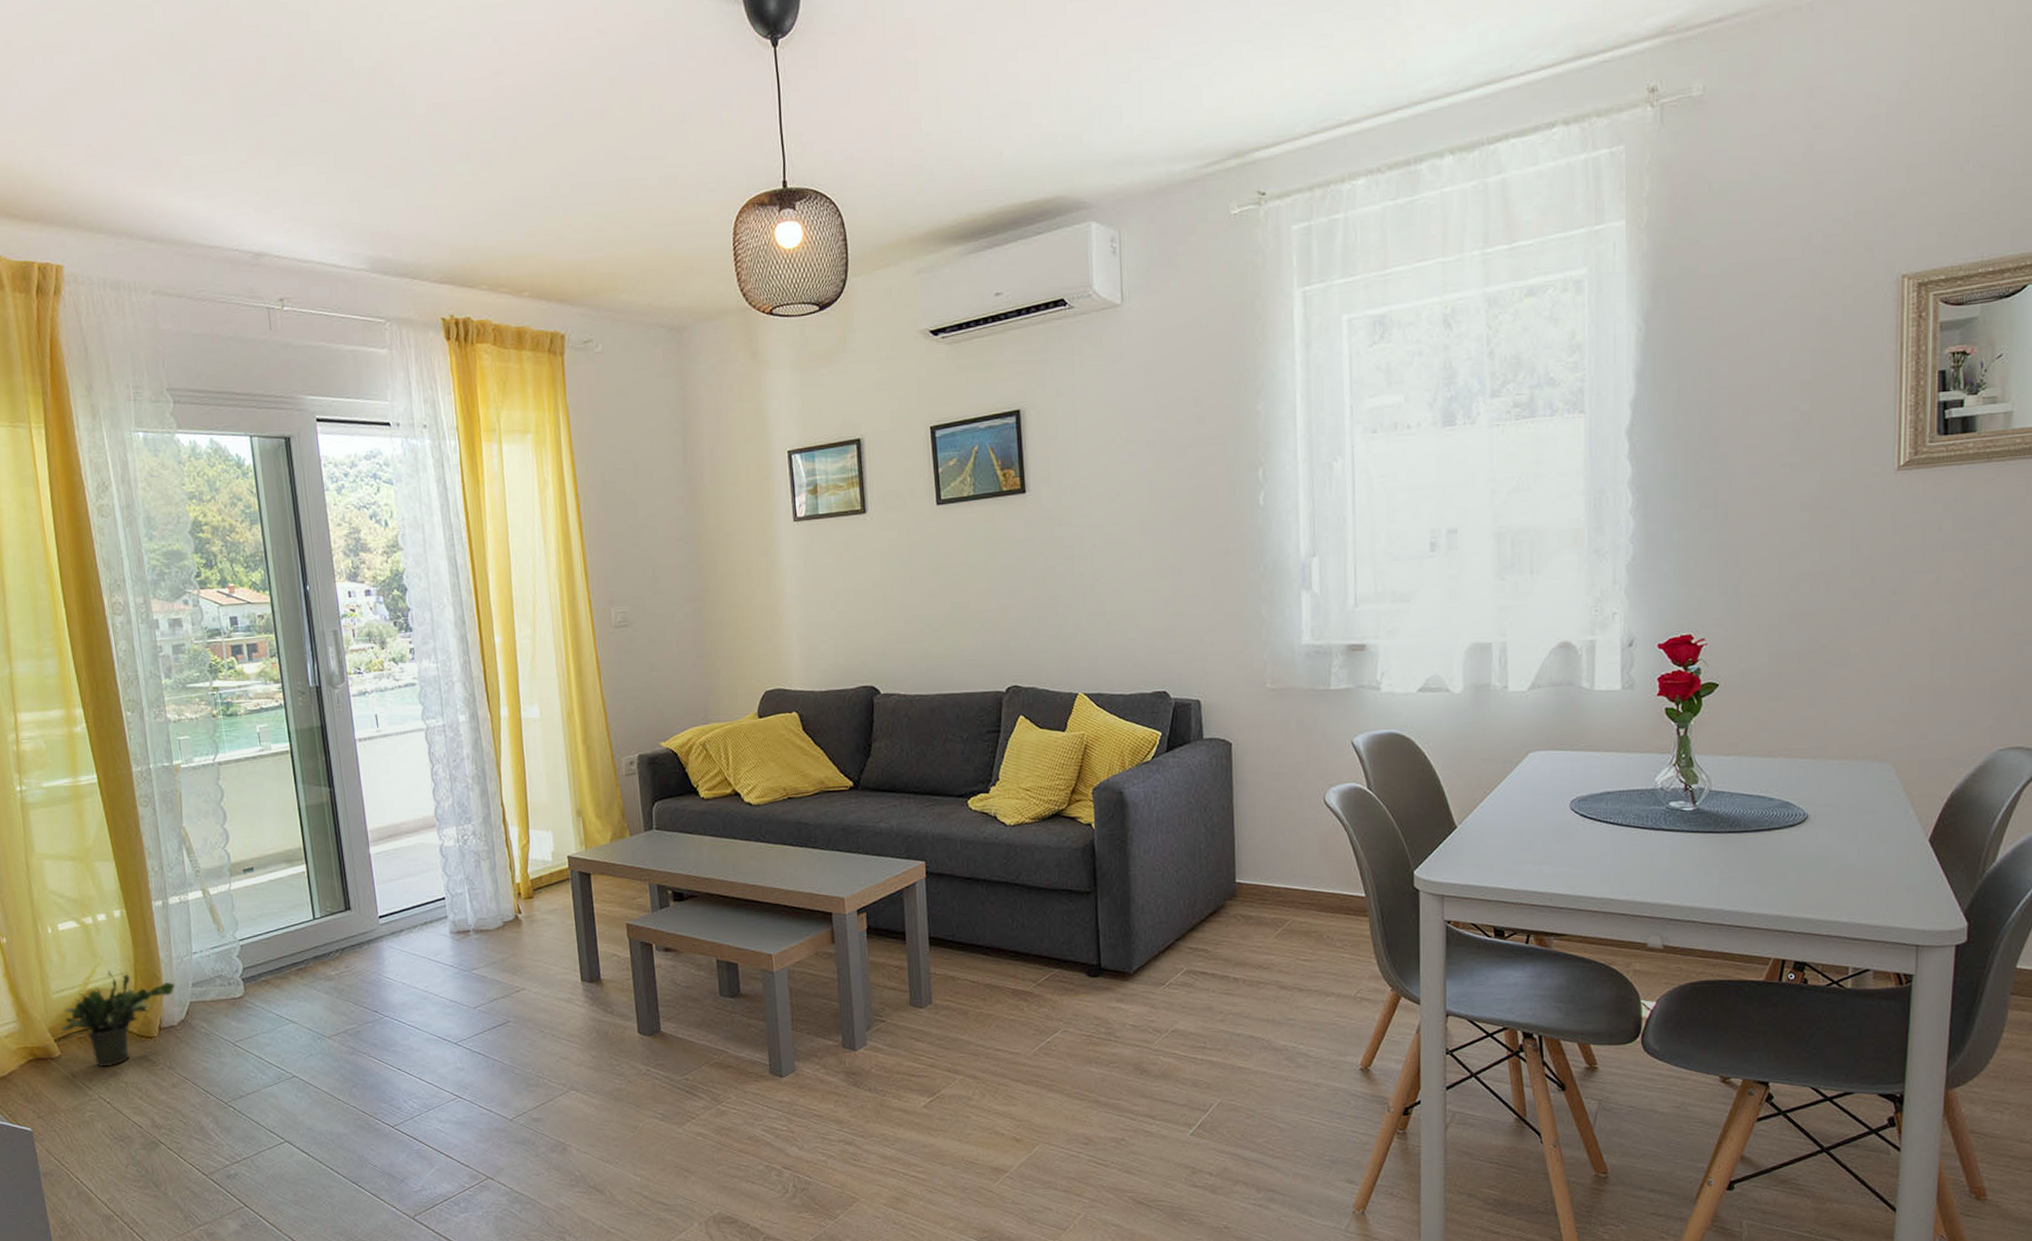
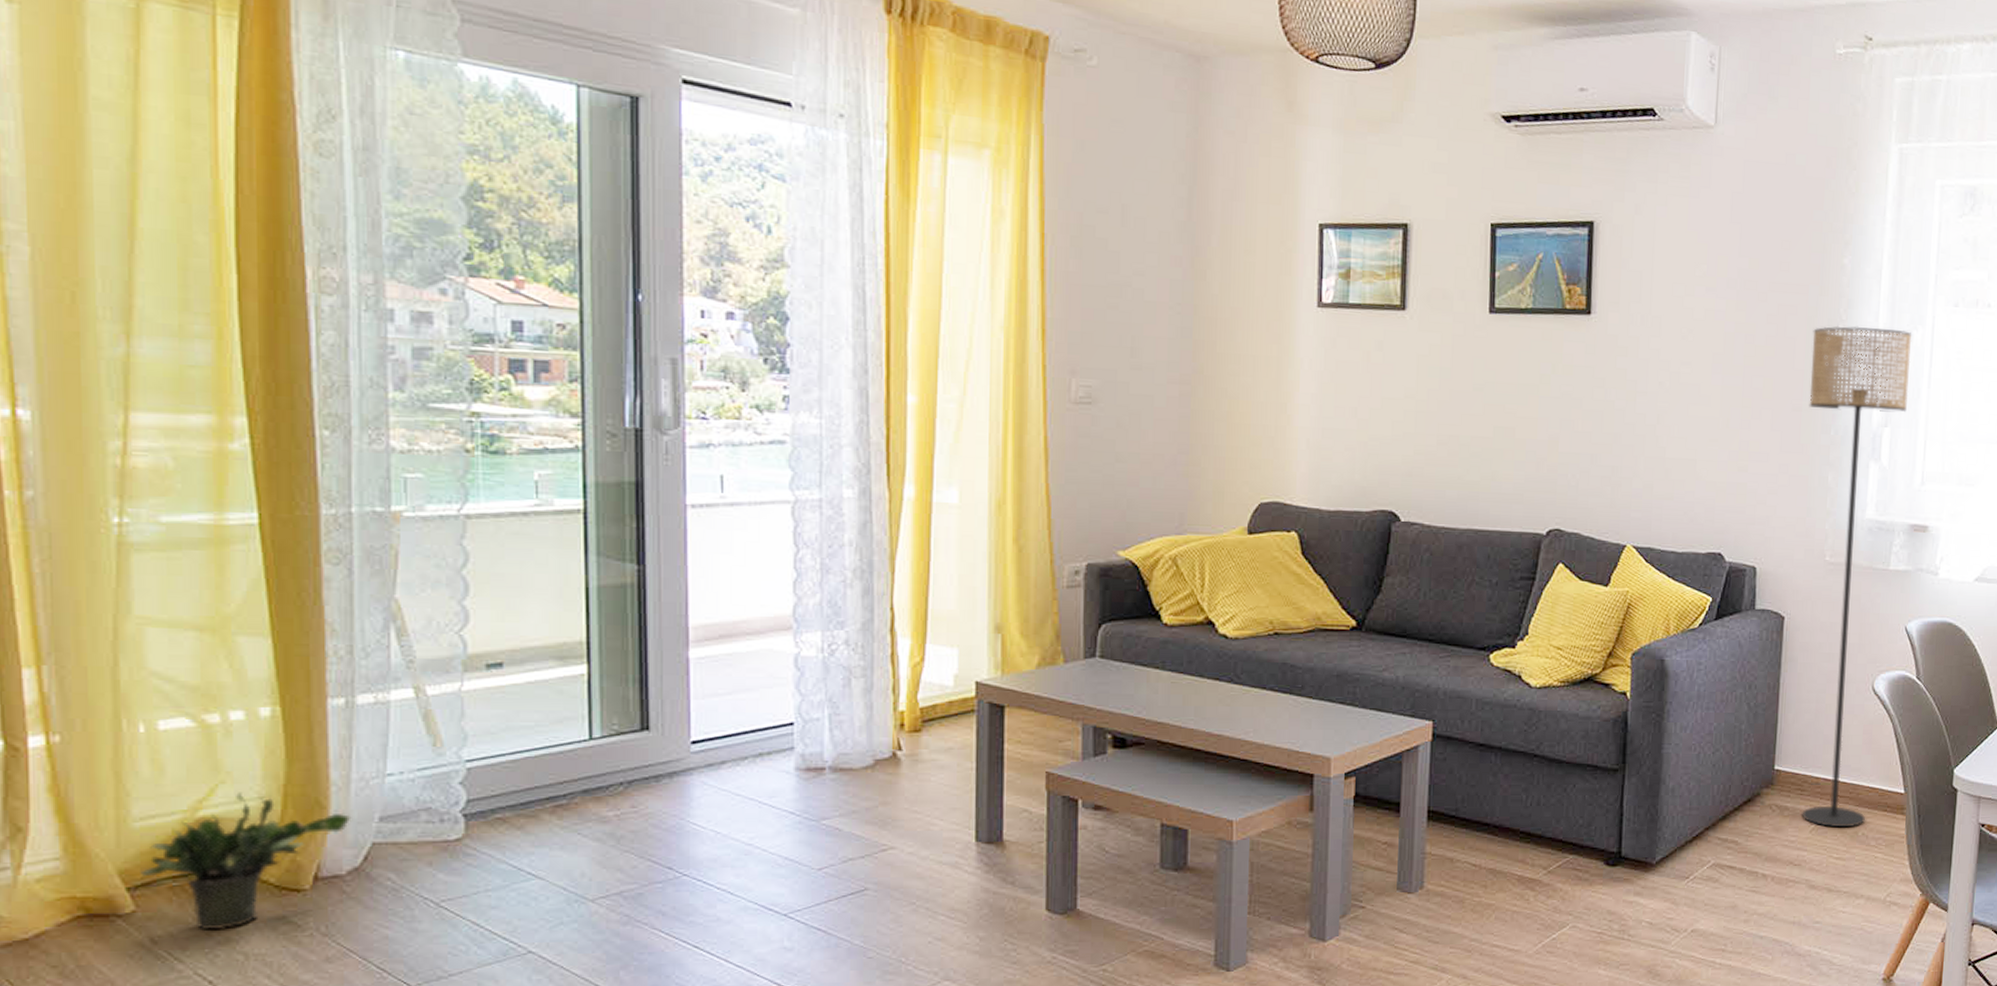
floor lamp: none [1233,463,1334,932] -> present [1802,326,1912,828]

